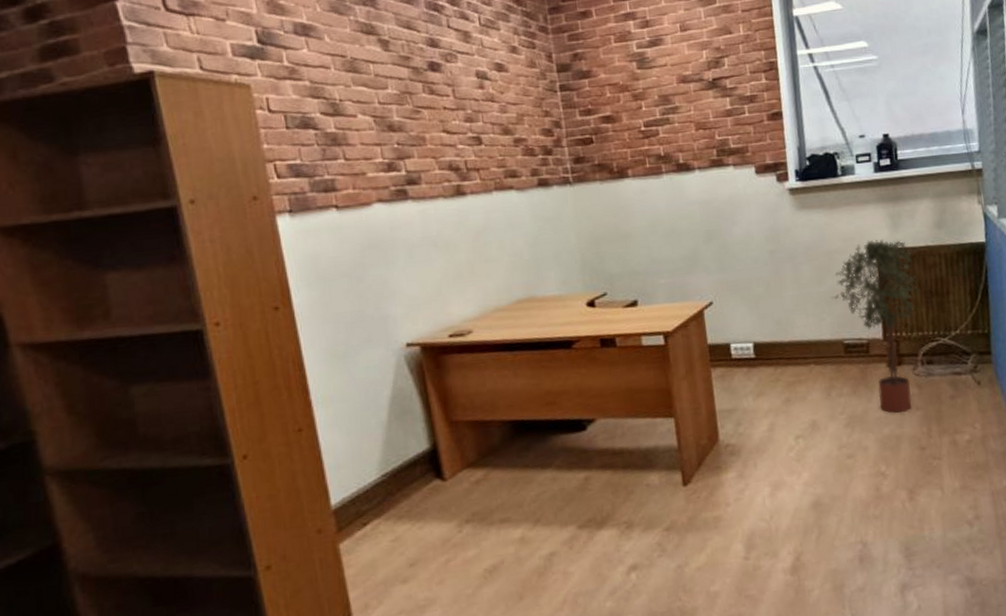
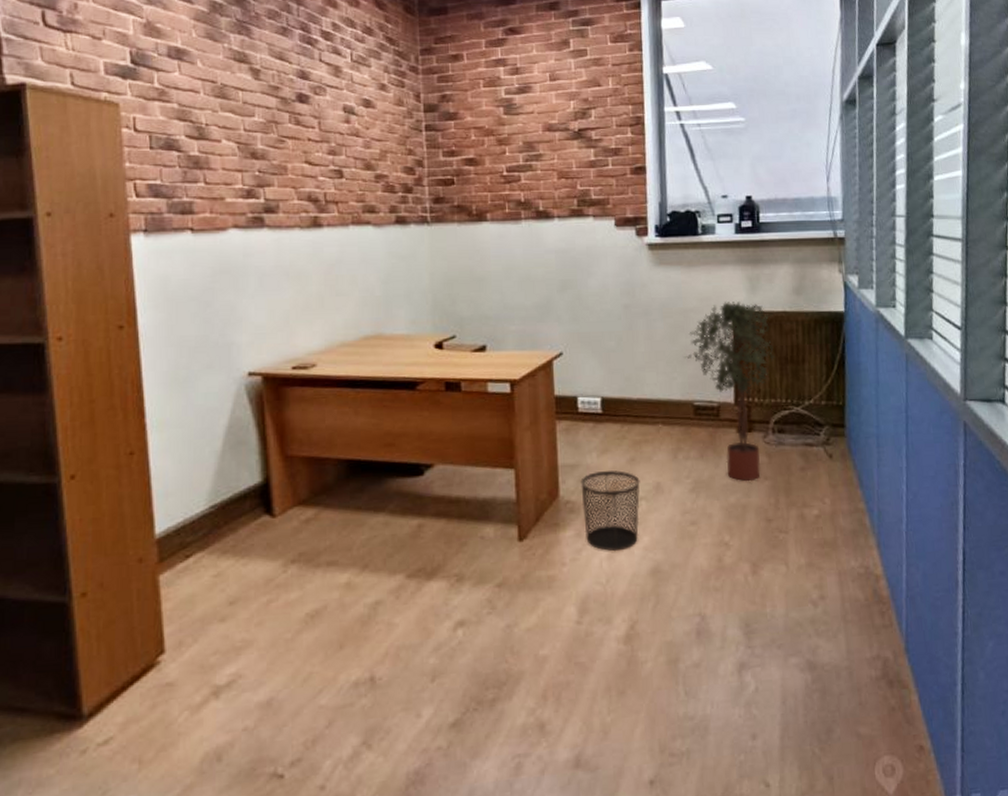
waste bin: none [739,411,799,489] -> present [580,470,640,552]

